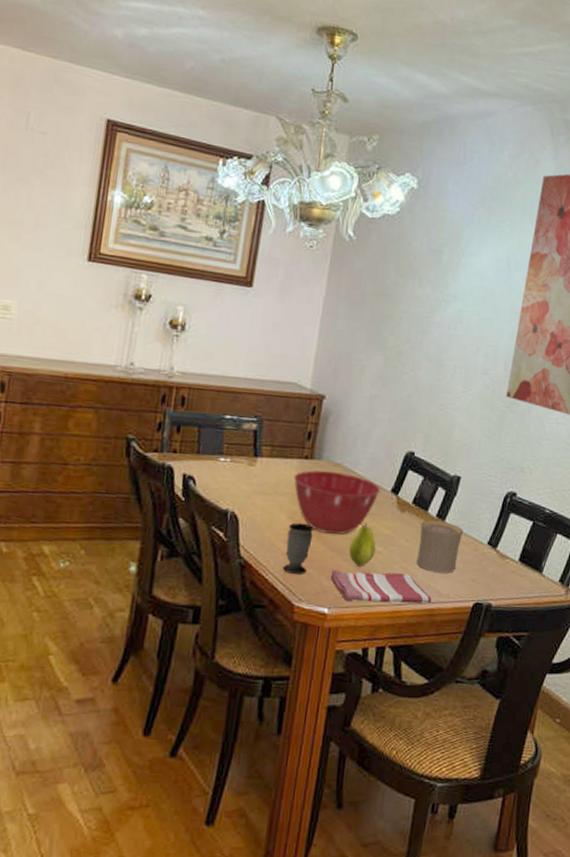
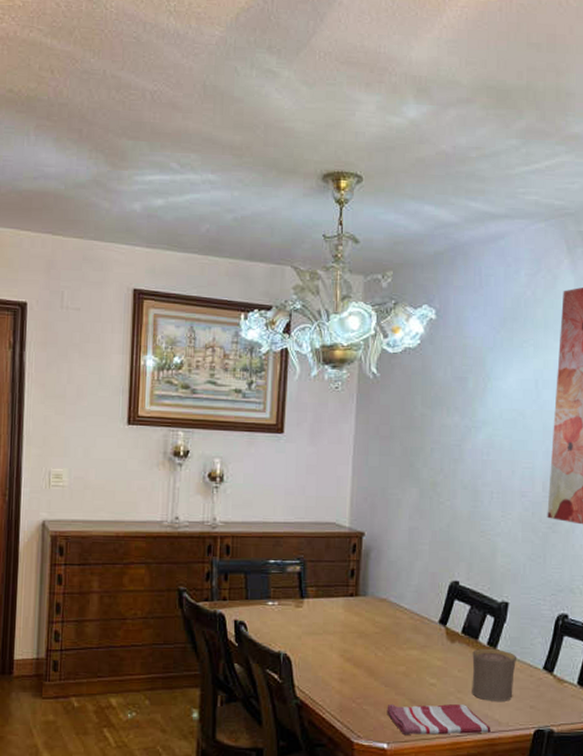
cup: present [283,523,314,574] -> none [339,660,365,711]
mixing bowl: present [293,470,381,535] -> none [340,607,429,669]
fruit: present [348,523,376,567] -> none [402,656,429,700]

